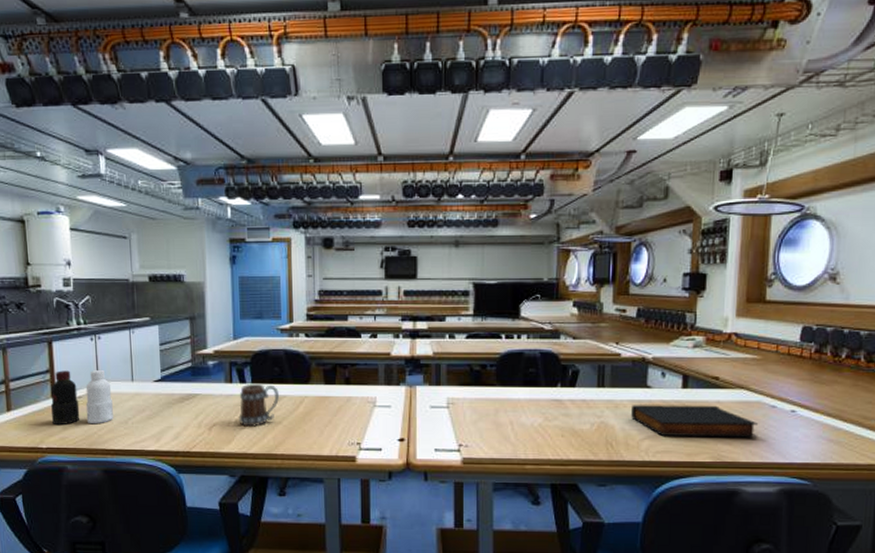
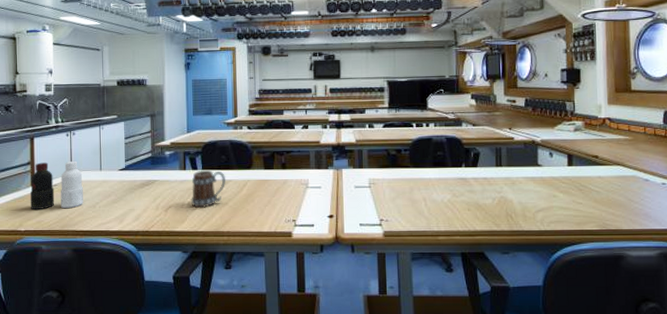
book: present [631,405,759,438] -> none [526,180,636,209]

